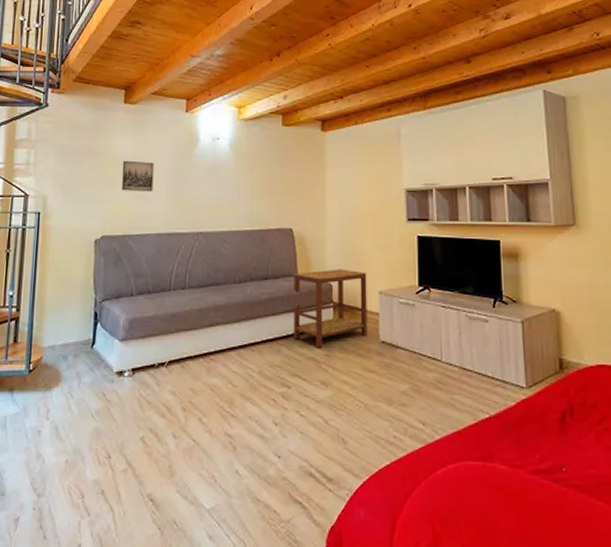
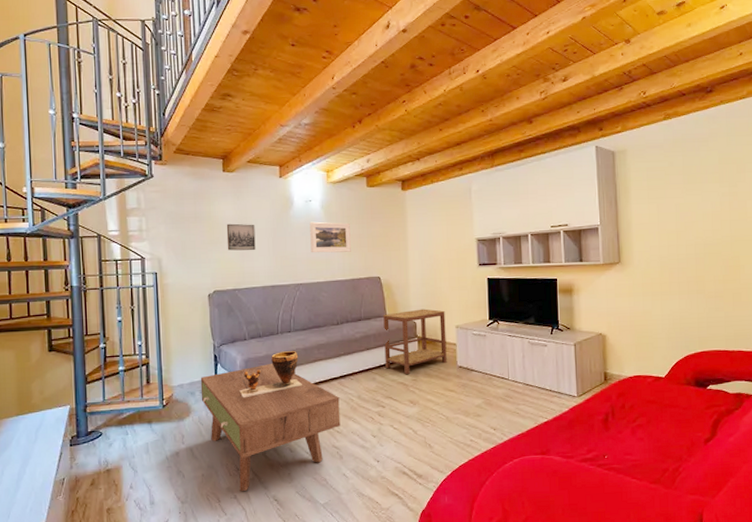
coffee table: none [74,325,237,485] -> present [200,363,341,491]
clay pot: none [119,311,194,367] -> present [239,350,302,398]
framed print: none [215,162,261,198] -> present [310,221,351,253]

